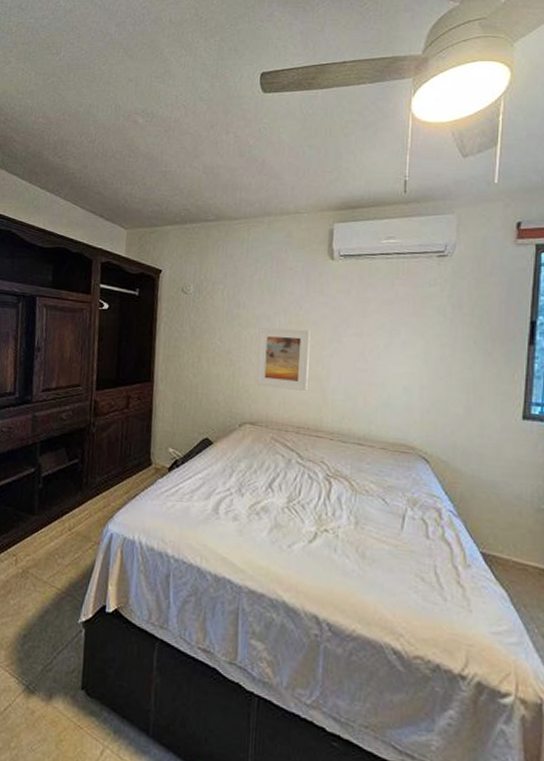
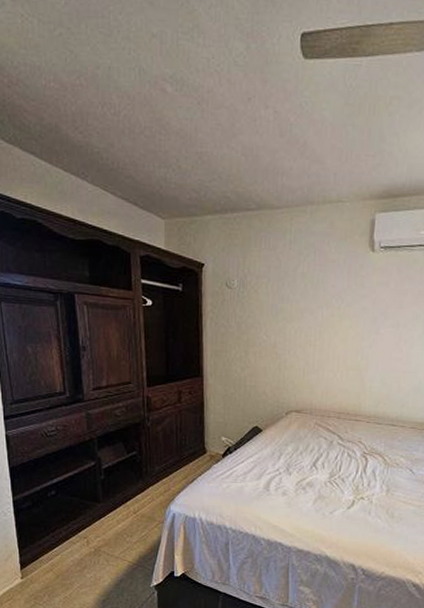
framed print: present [255,328,311,391] -> none [300,321,351,380]

